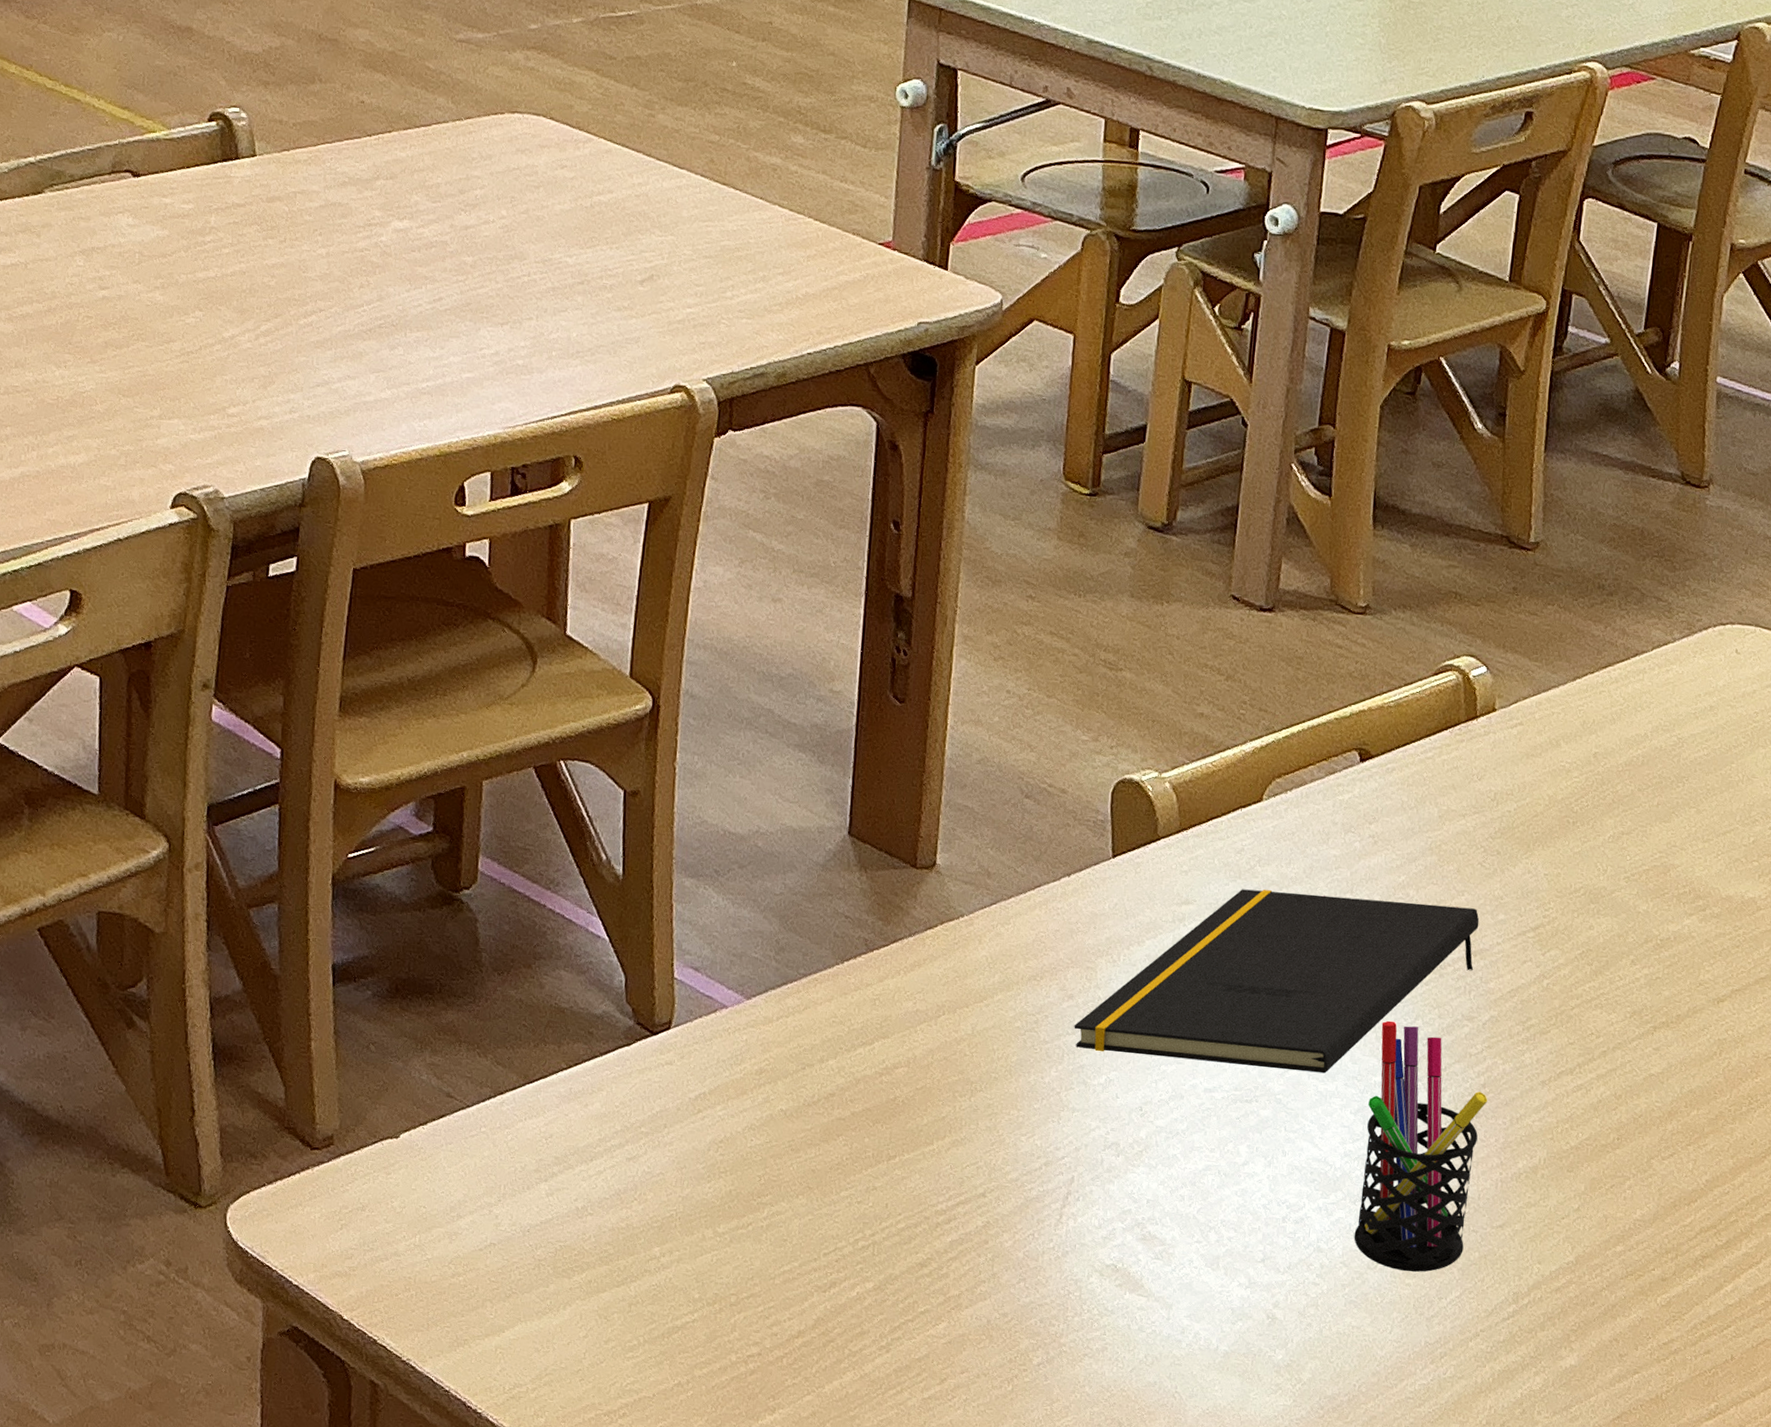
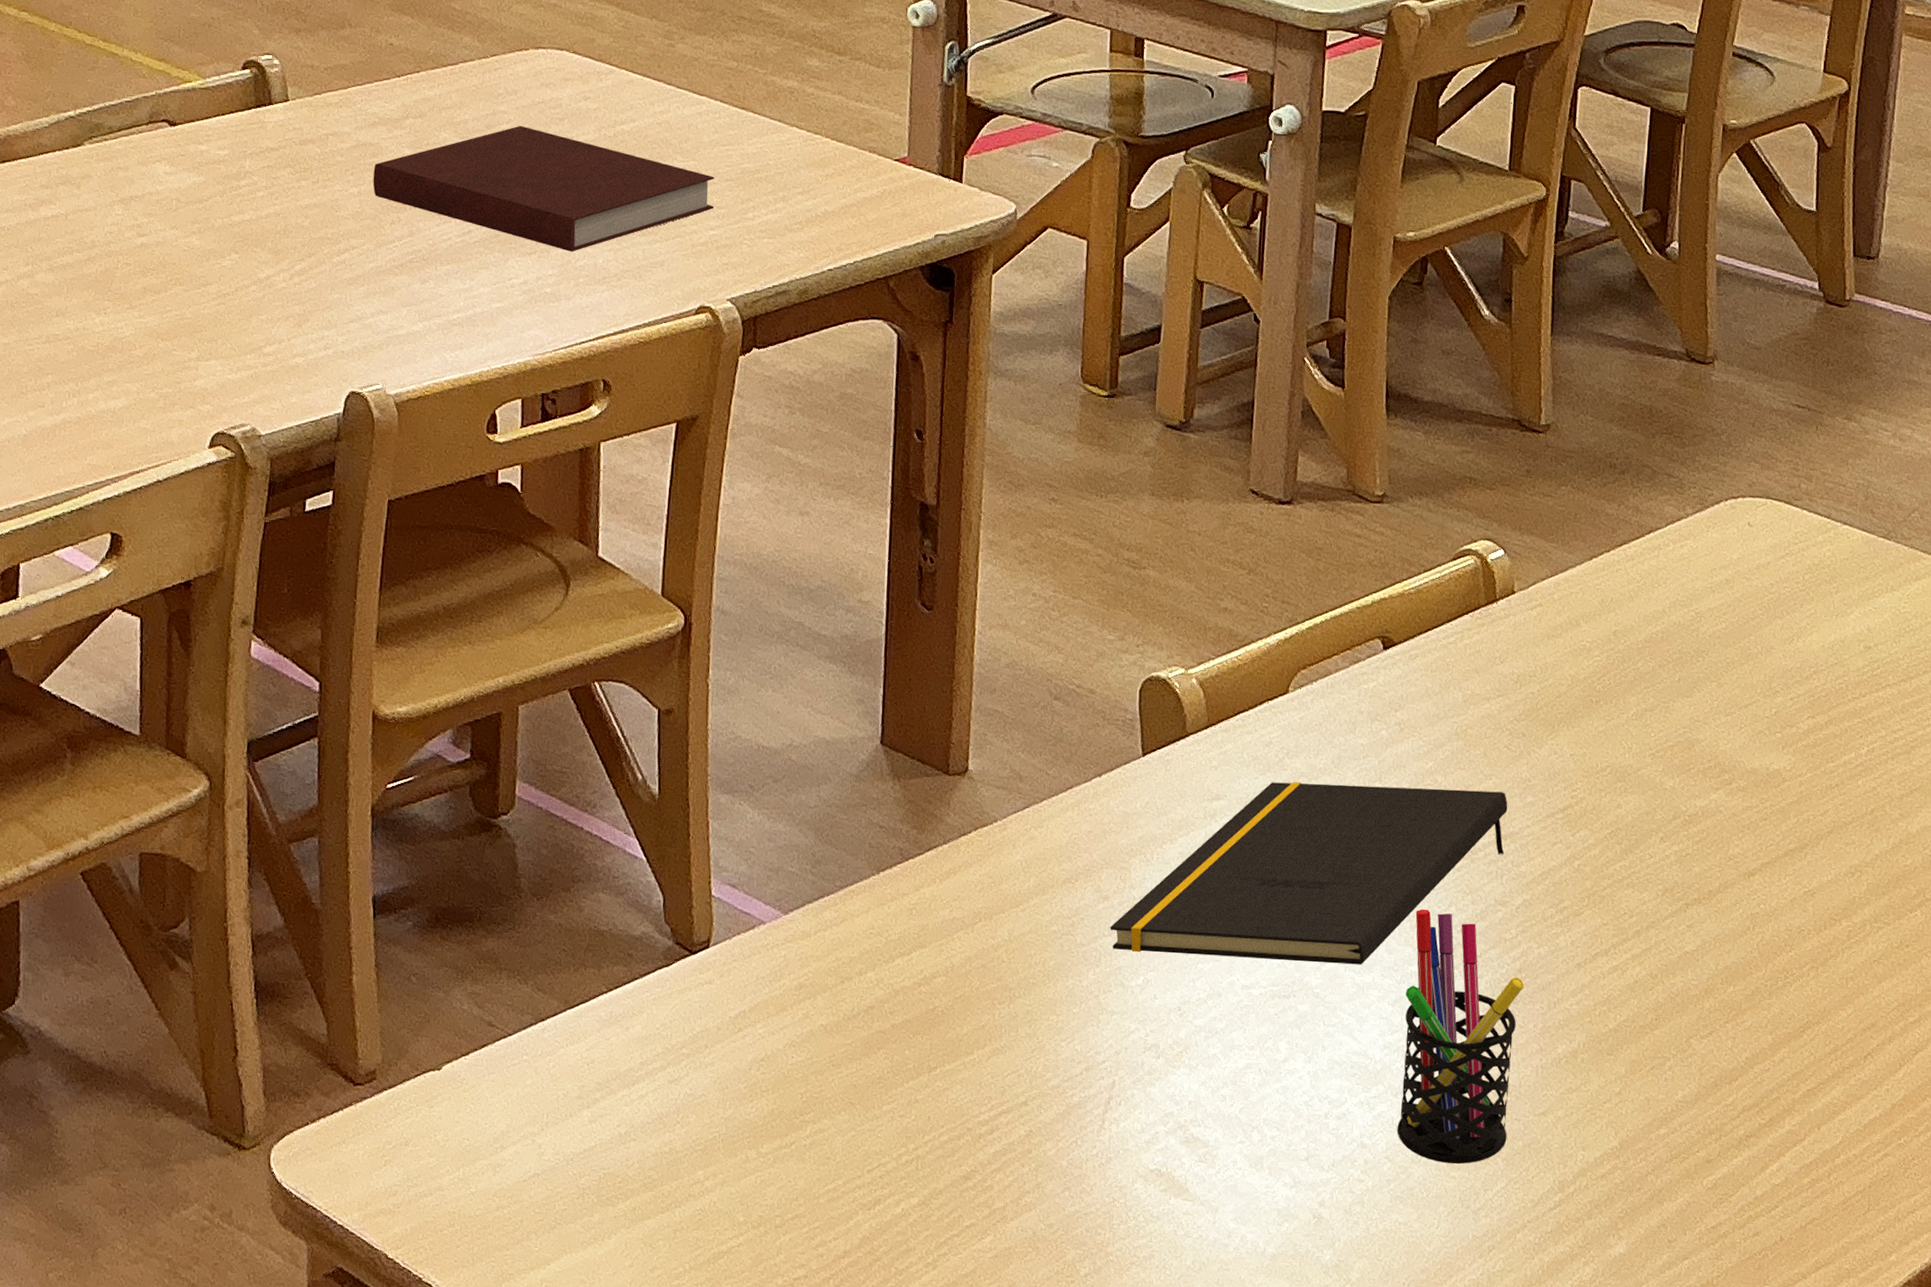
notebook: none [341,191,694,324] -> present [372,125,715,252]

